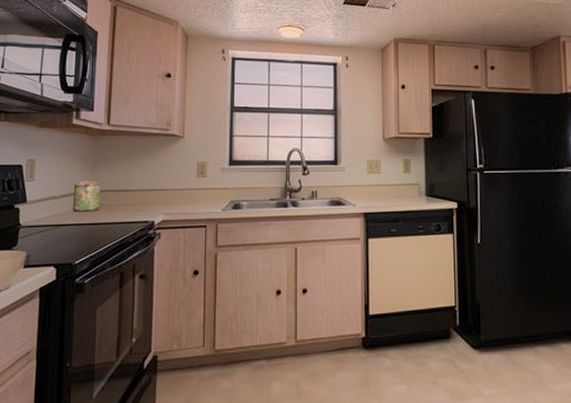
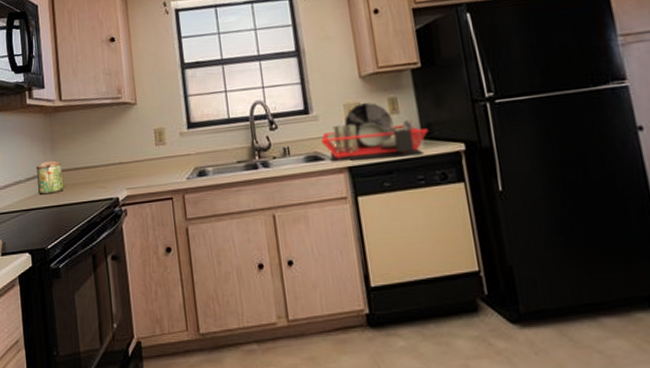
dish rack: none [344,161,431,209] -> present [320,102,428,162]

